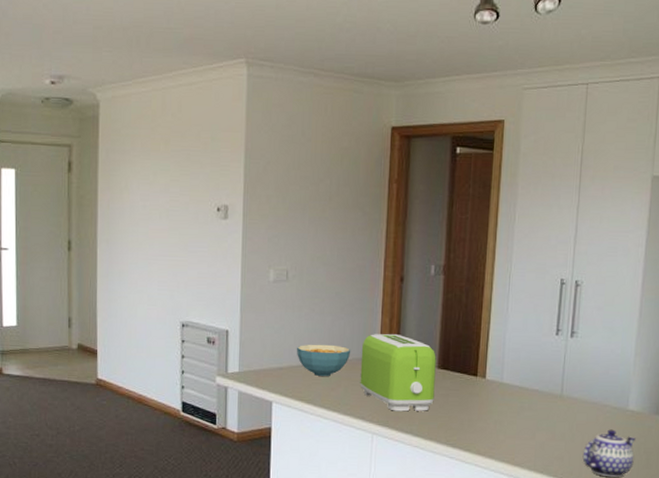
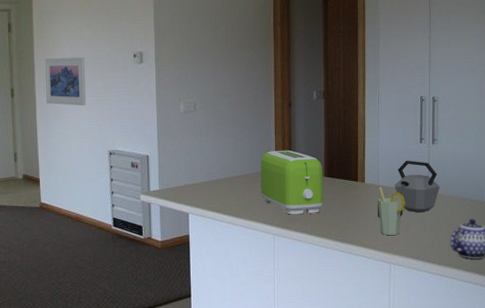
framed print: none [110,206,158,267] -> present [45,57,86,106]
cereal bowl: present [296,344,351,376] -> none [206,162,252,189]
kettle: none [498,354,576,421] -> present [378,160,440,218]
cup: none [499,384,533,444] -> present [378,186,405,236]

